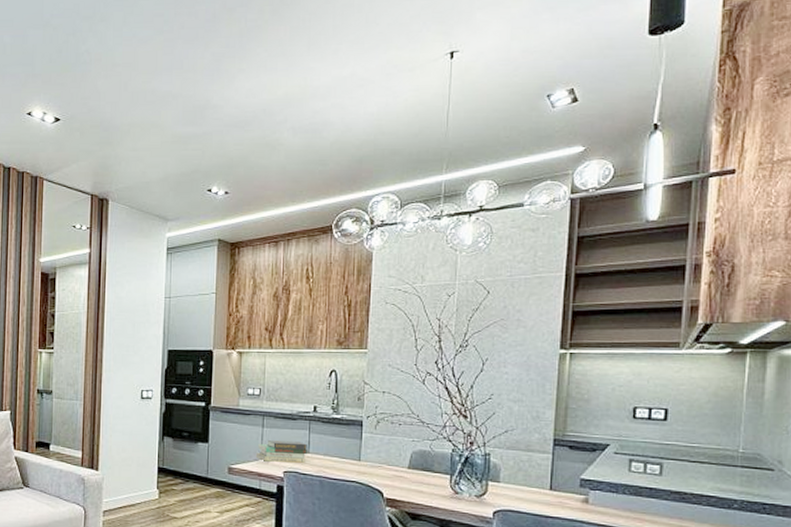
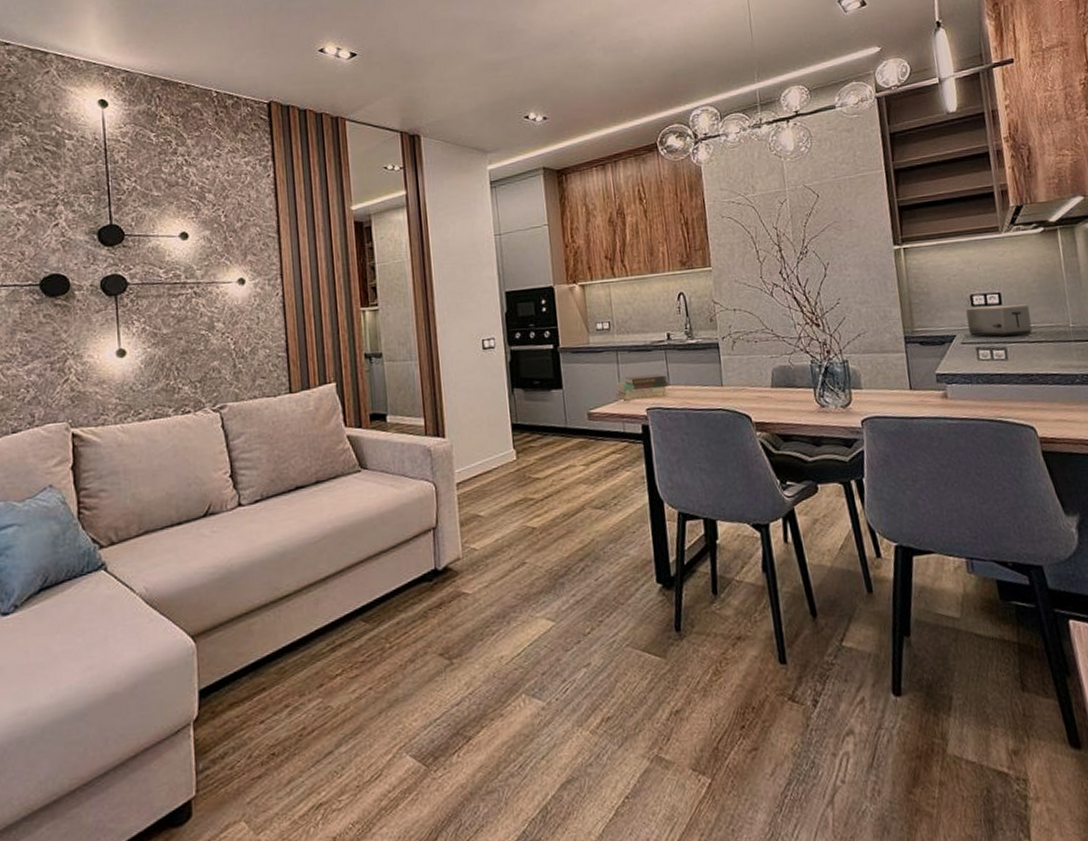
toaster: none [624,420,697,454] -> present [965,304,1032,338]

